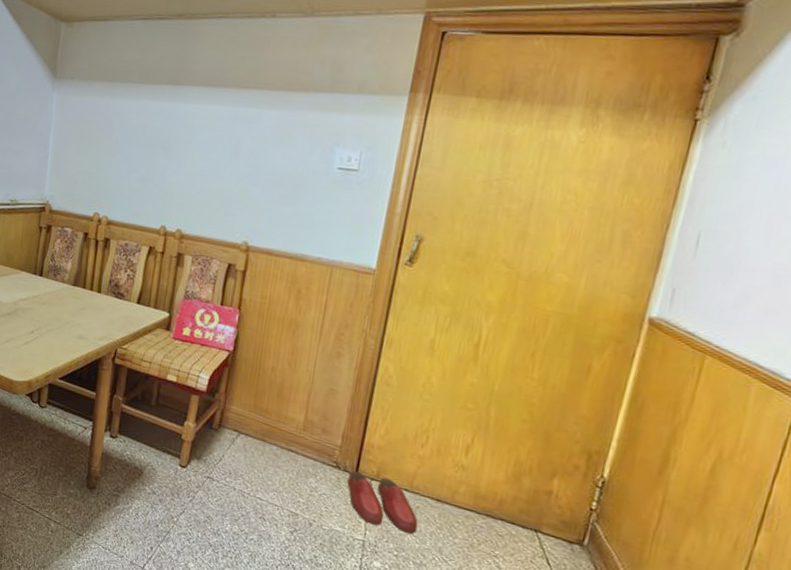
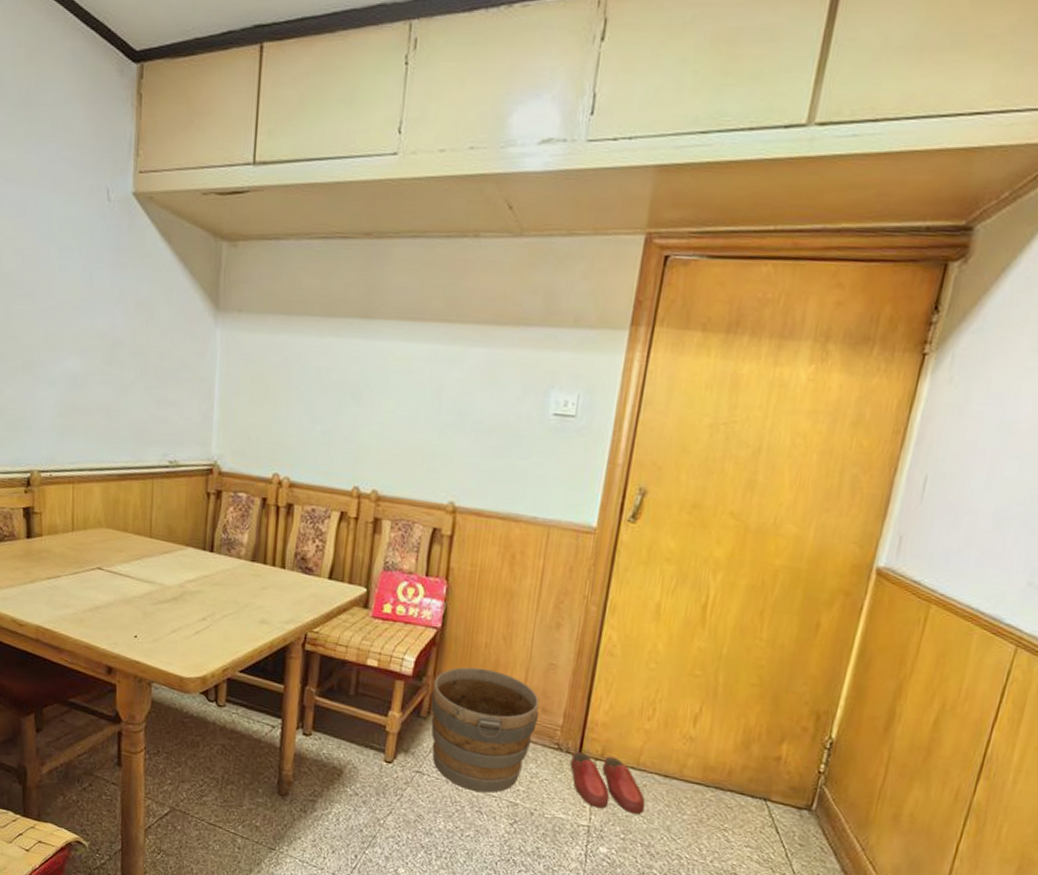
bucket: none [221,387,320,502] -> present [431,667,540,793]

